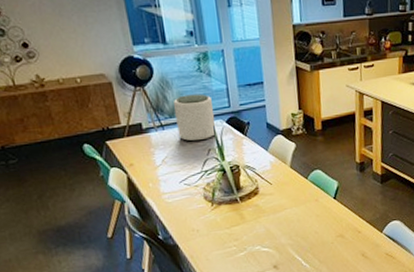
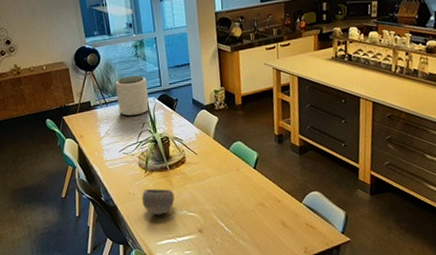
bowl: none [207,223,247,253] -> present [141,188,175,215]

